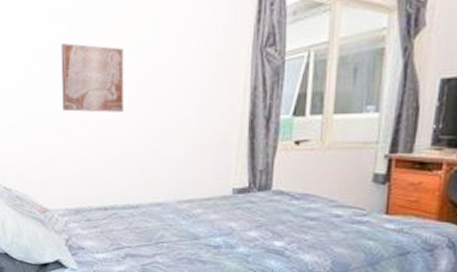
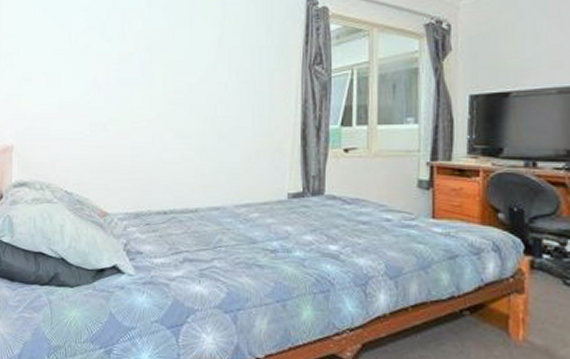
wall art: present [61,43,124,113] -> none [127,58,186,121]

